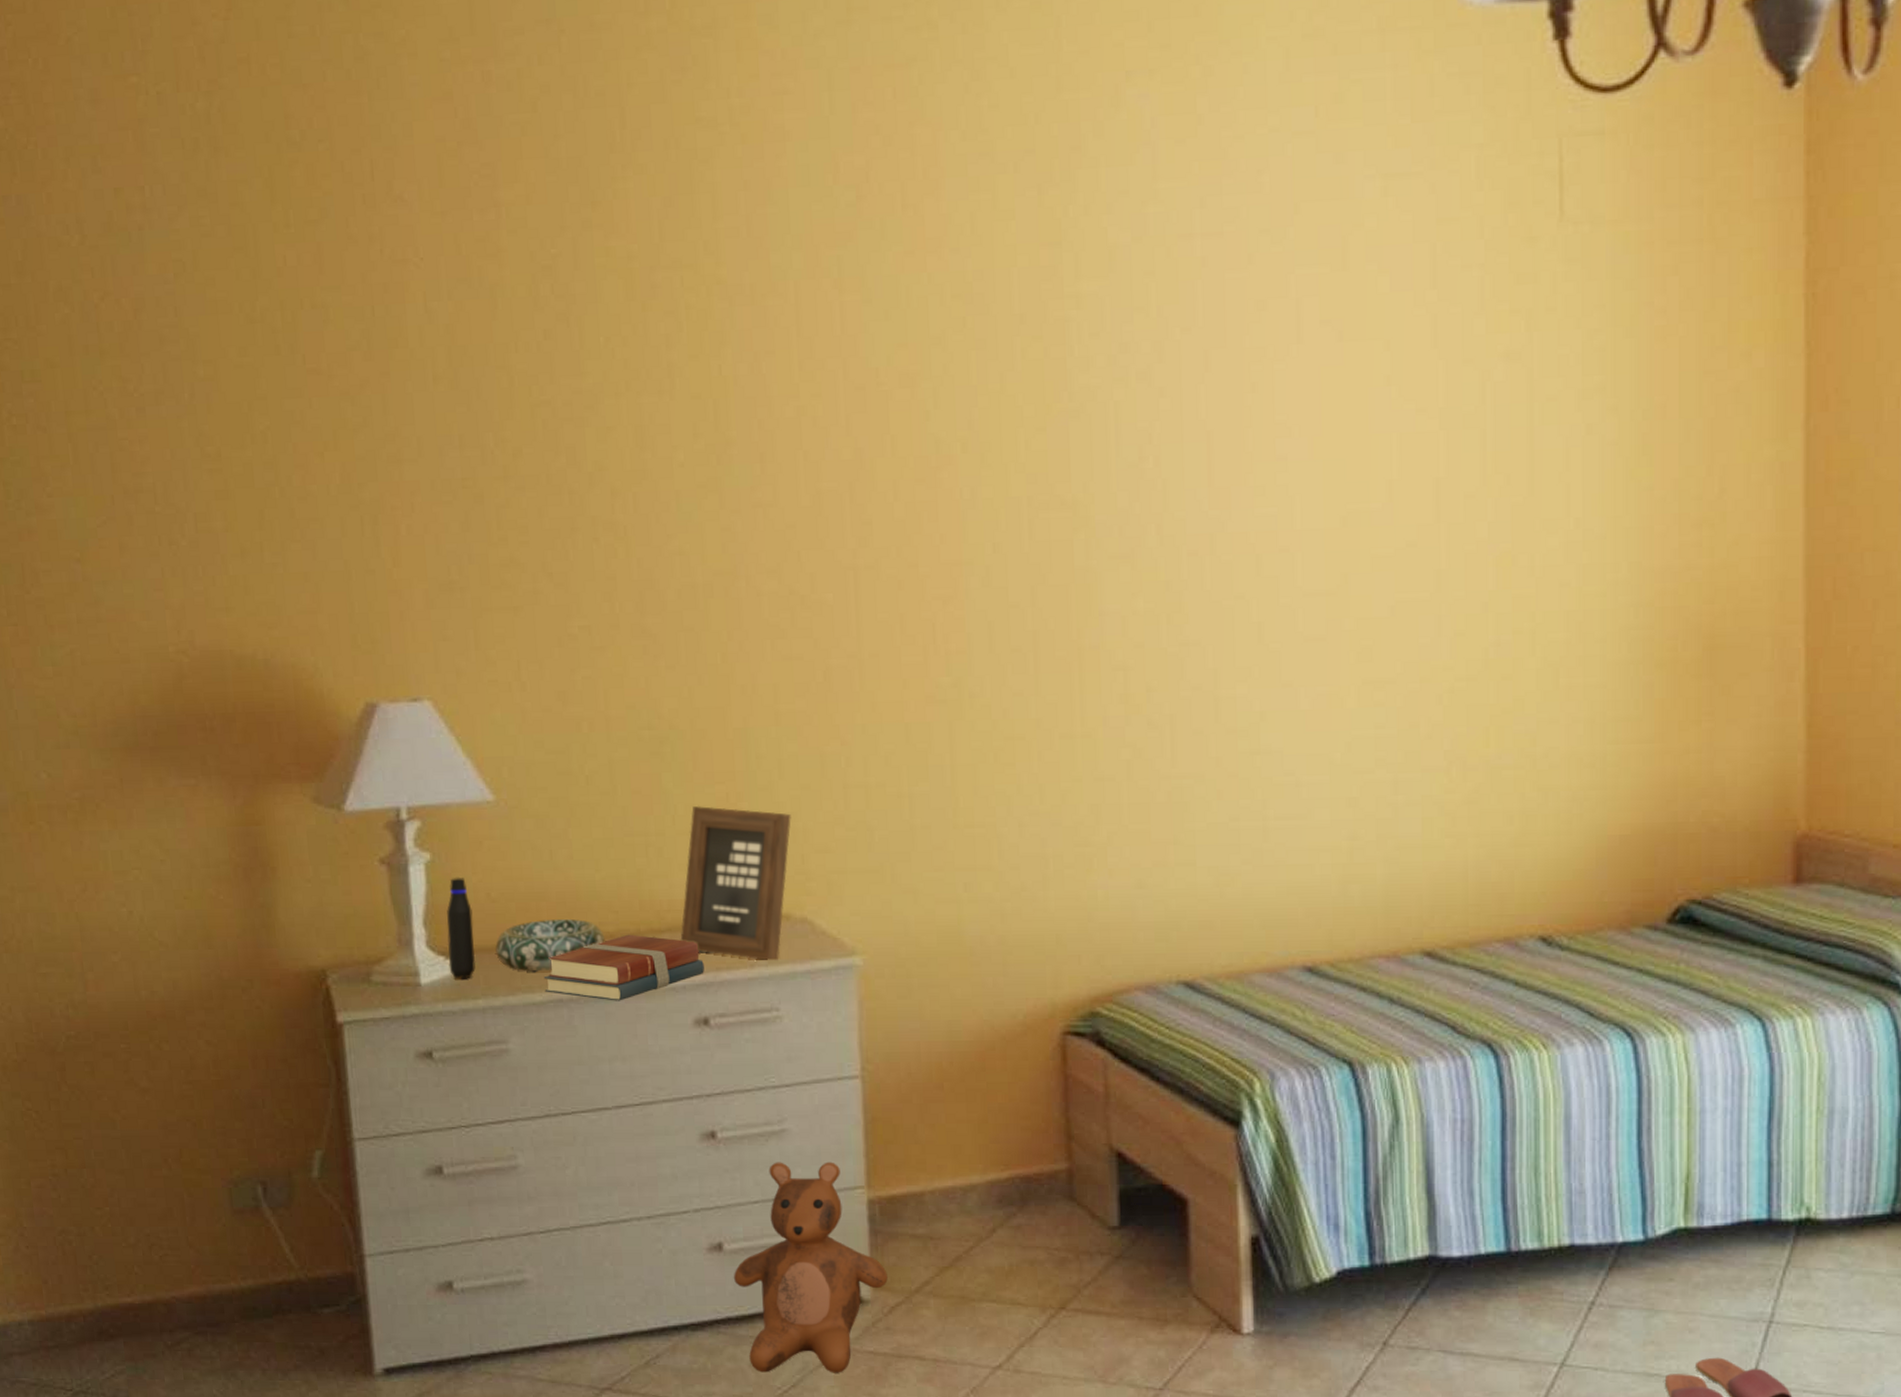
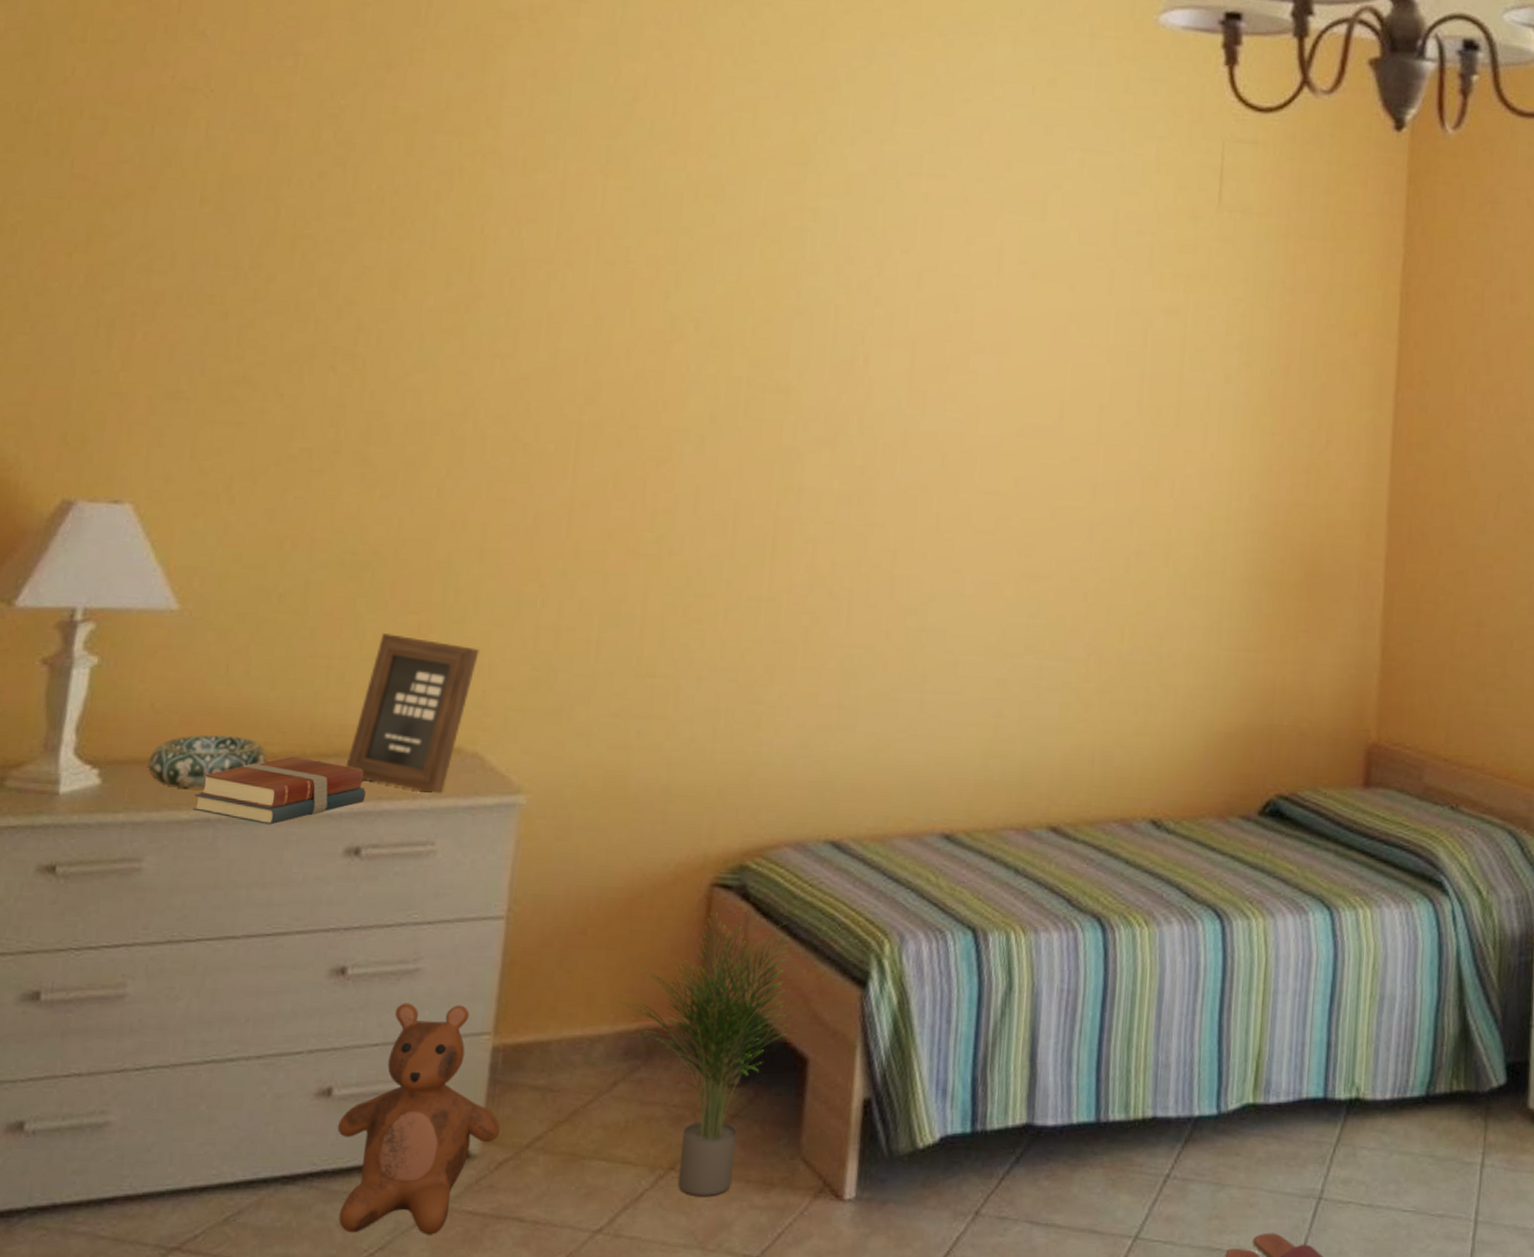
water bottle: present [446,877,476,979] -> none [93,684,132,791]
potted plant: none [983,1060,1175,1333] -> present [616,912,803,1196]

